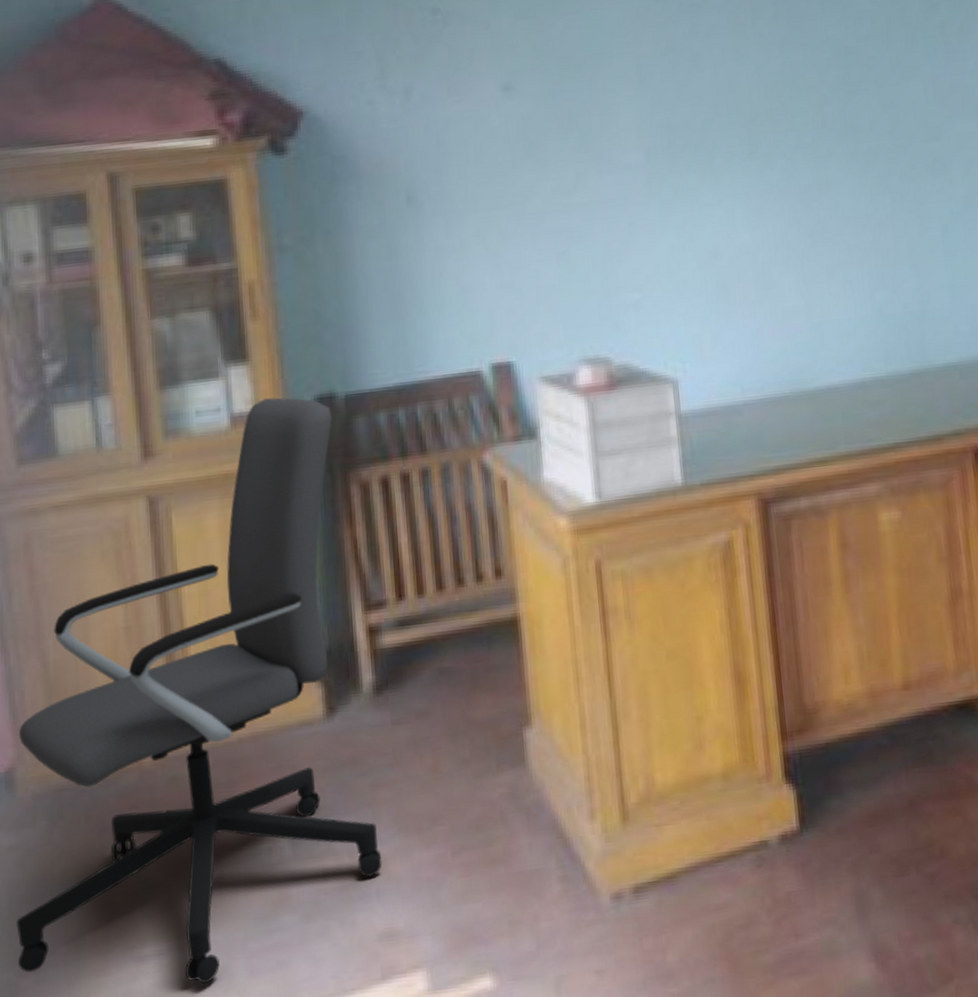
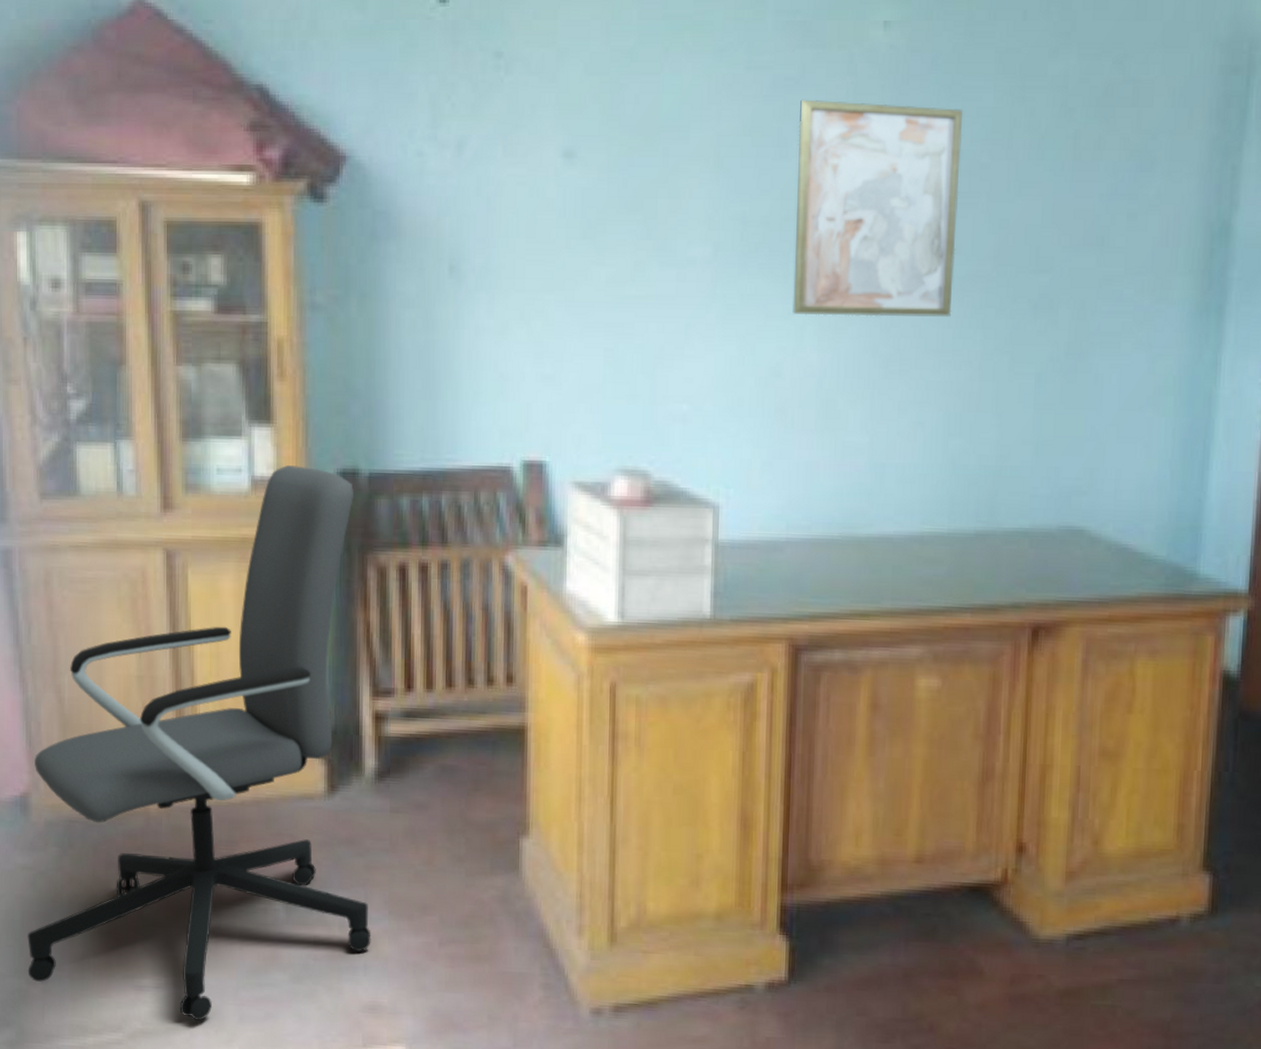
wall art: none [706,14,861,201] -> present [793,99,963,317]

